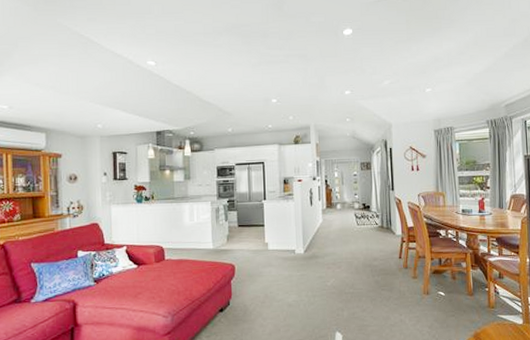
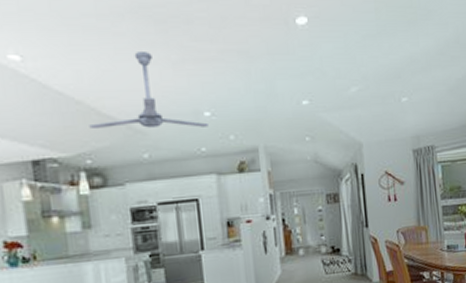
ceiling fan: none [194,56,275,110] -> present [89,50,208,128]

